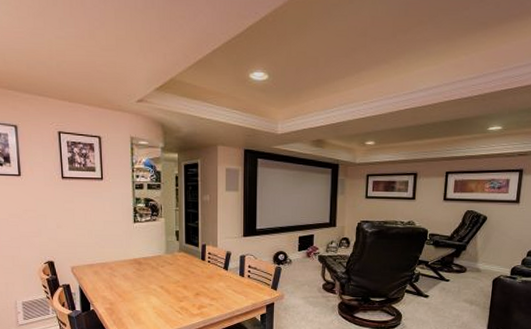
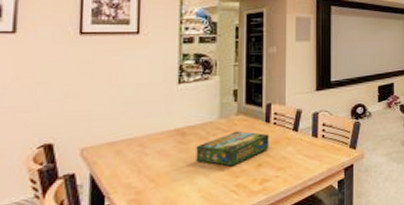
board game: none [150,265,205,292] -> present [196,131,269,167]

